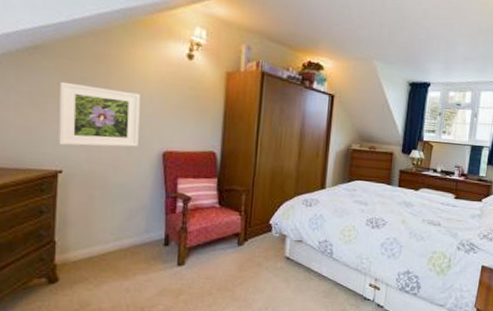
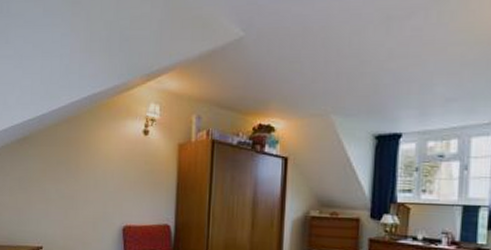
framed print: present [58,81,141,147] -> none [40,166,104,224]

